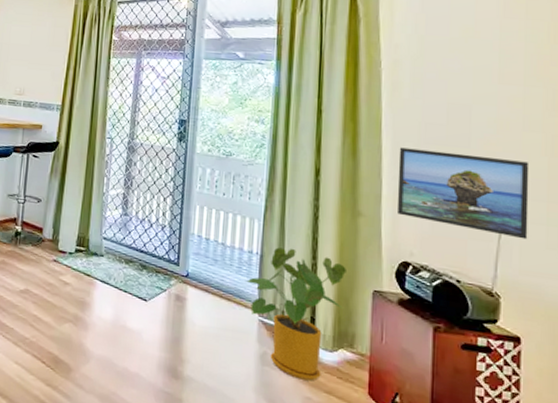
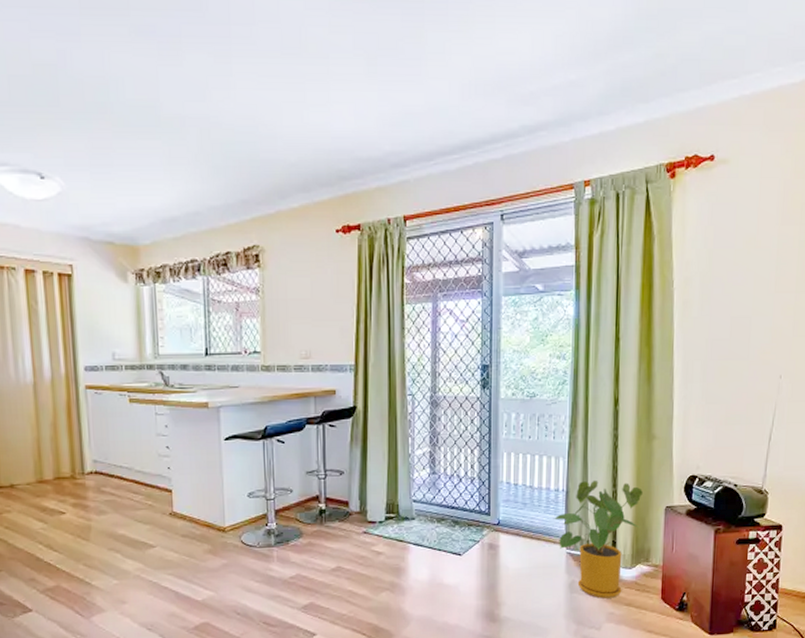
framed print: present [396,147,530,240] -> none [686,365,797,439]

